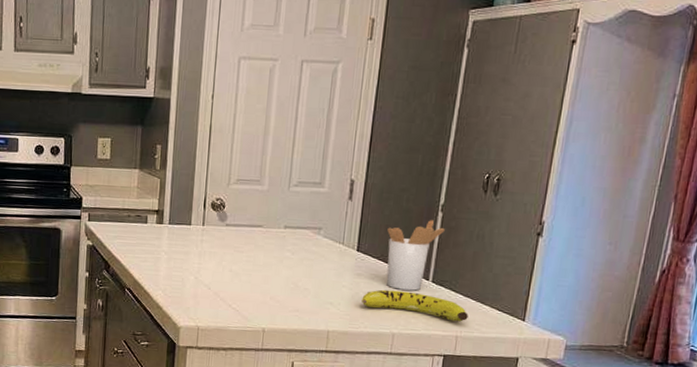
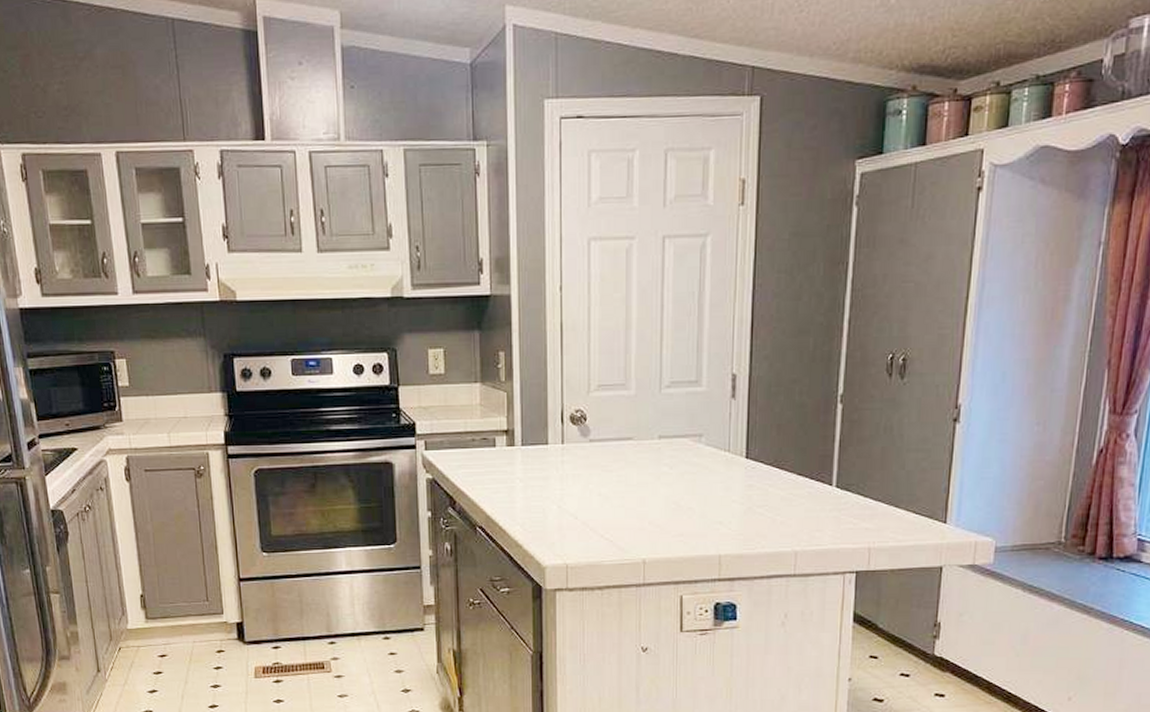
fruit: present [361,289,468,322] -> none [756,501,881,531]
utensil holder: present [386,220,445,291] -> none [779,414,846,499]

